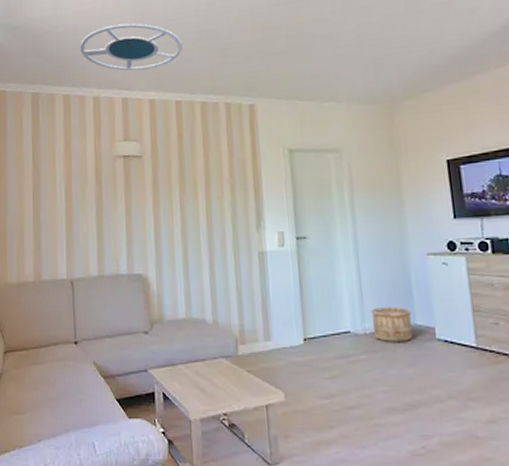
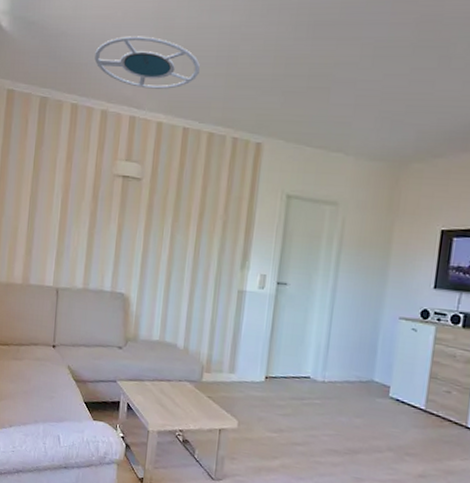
wooden bucket: present [371,307,413,342] -> none [331,360,372,395]

